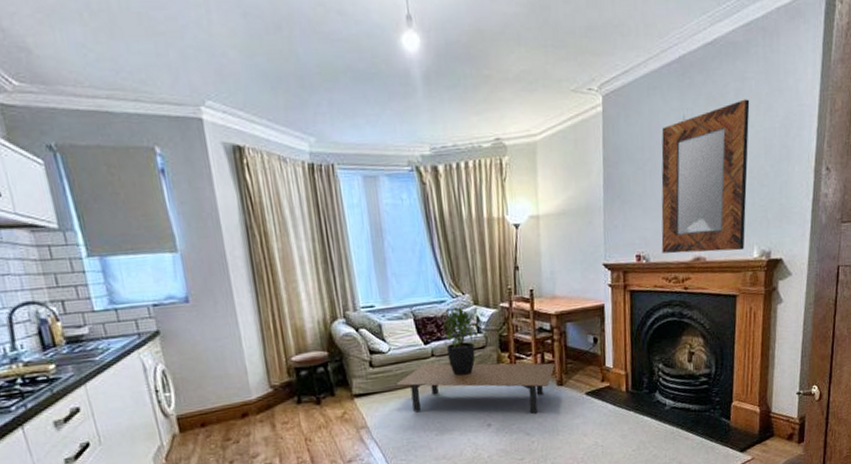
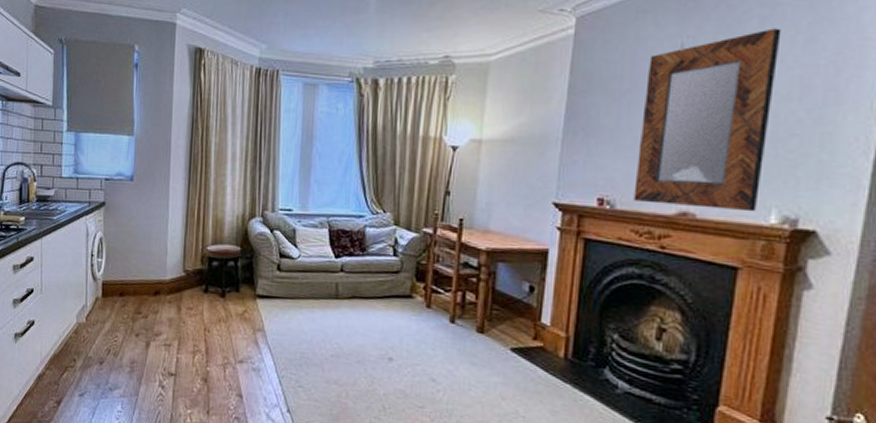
coffee table: present [395,363,555,415] -> none [299,277,477,360]
potted plant: present [442,307,481,376] -> none [355,224,396,298]

